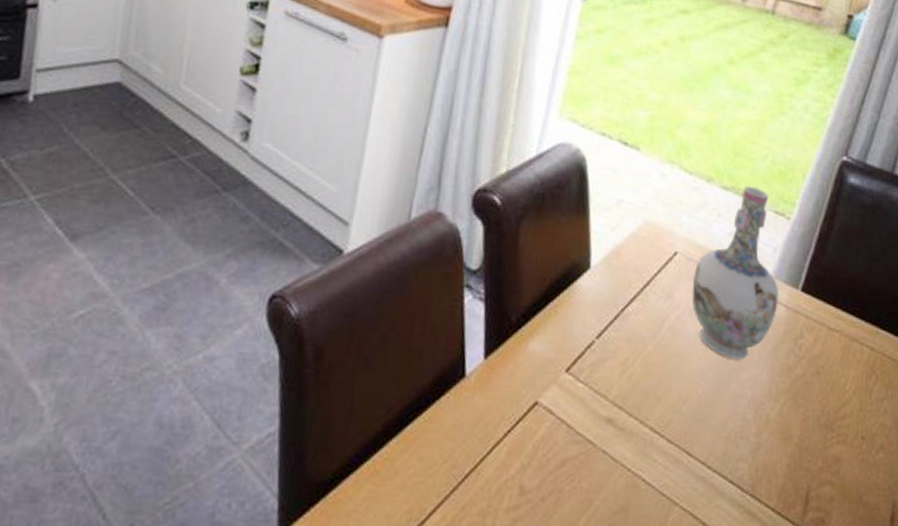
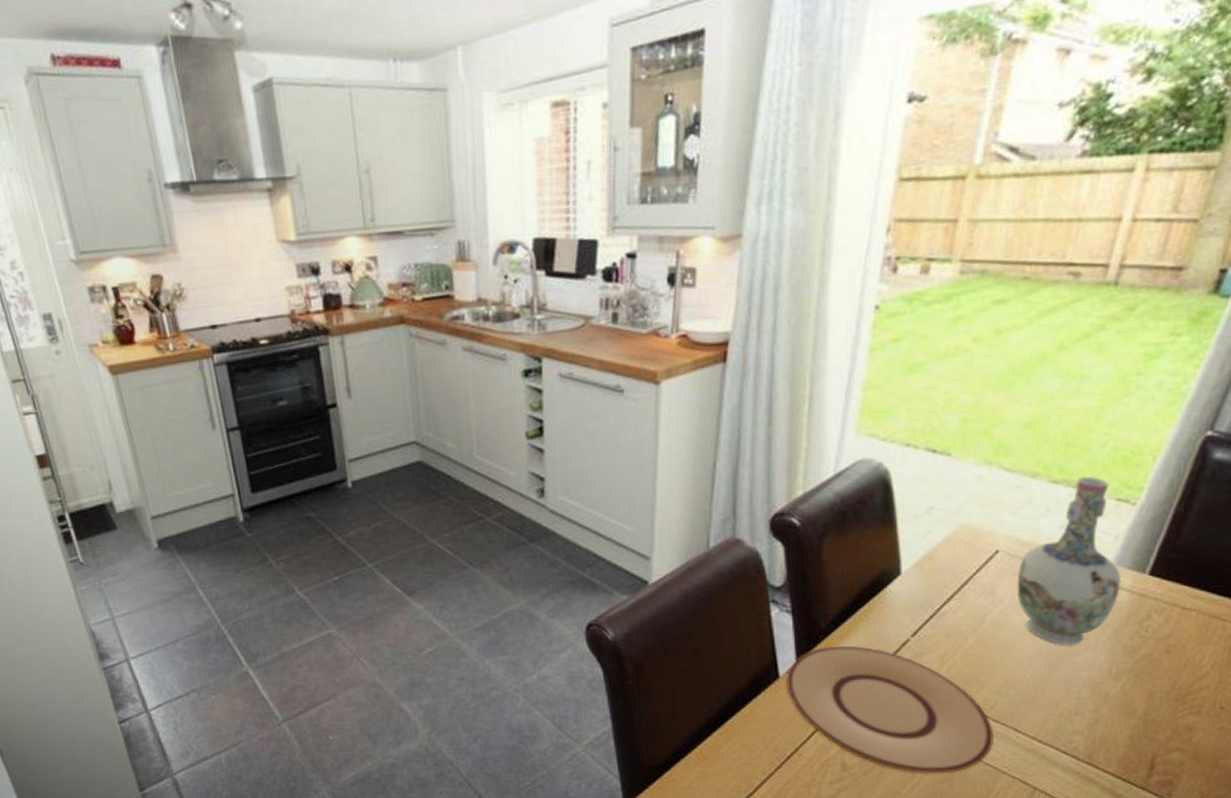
plate: none [471,342,668,503] -> present [785,645,994,774]

